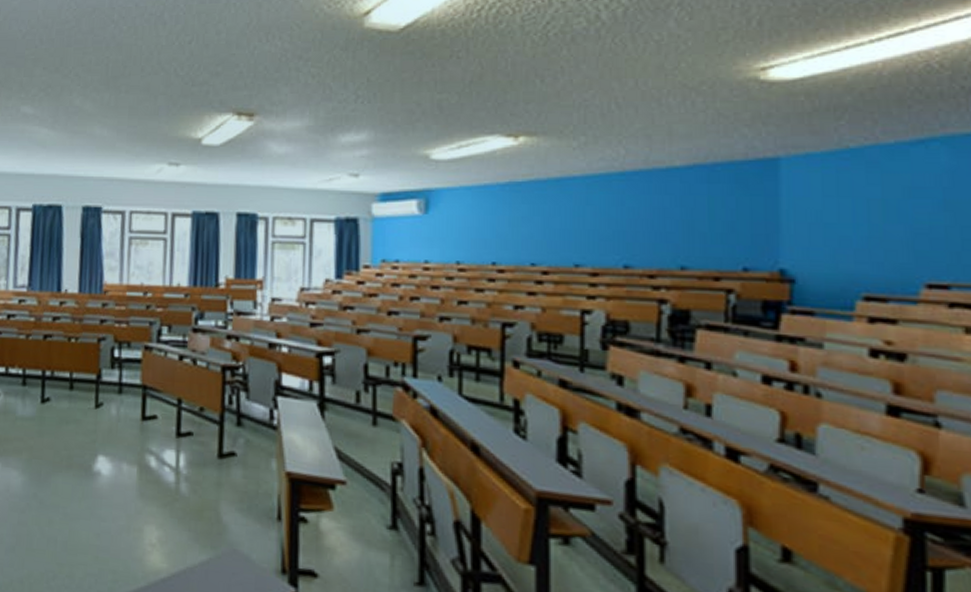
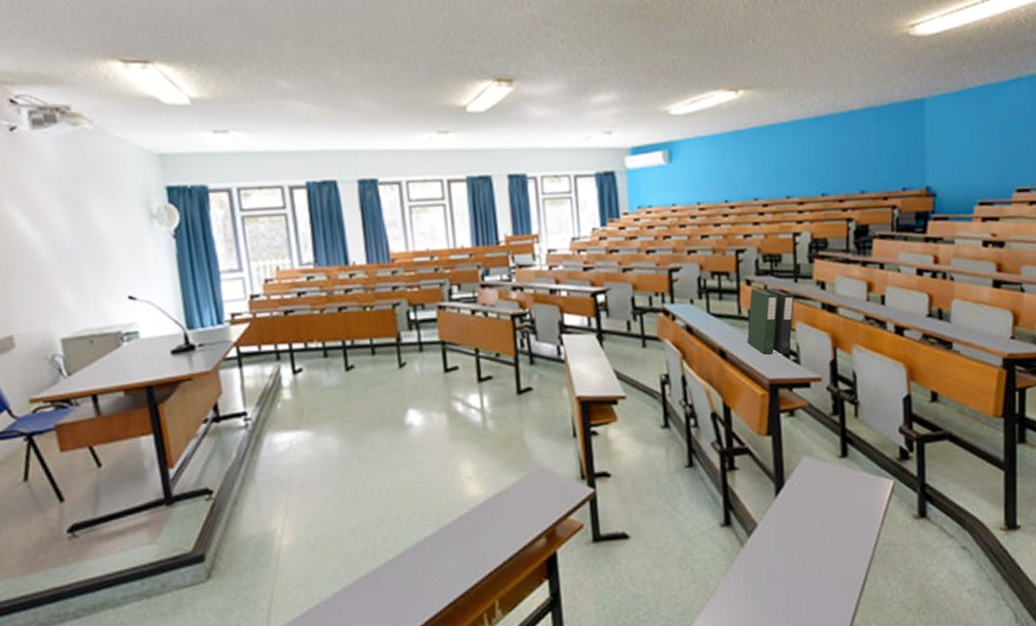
binder: none [509,371,579,463] -> present [747,288,795,355]

